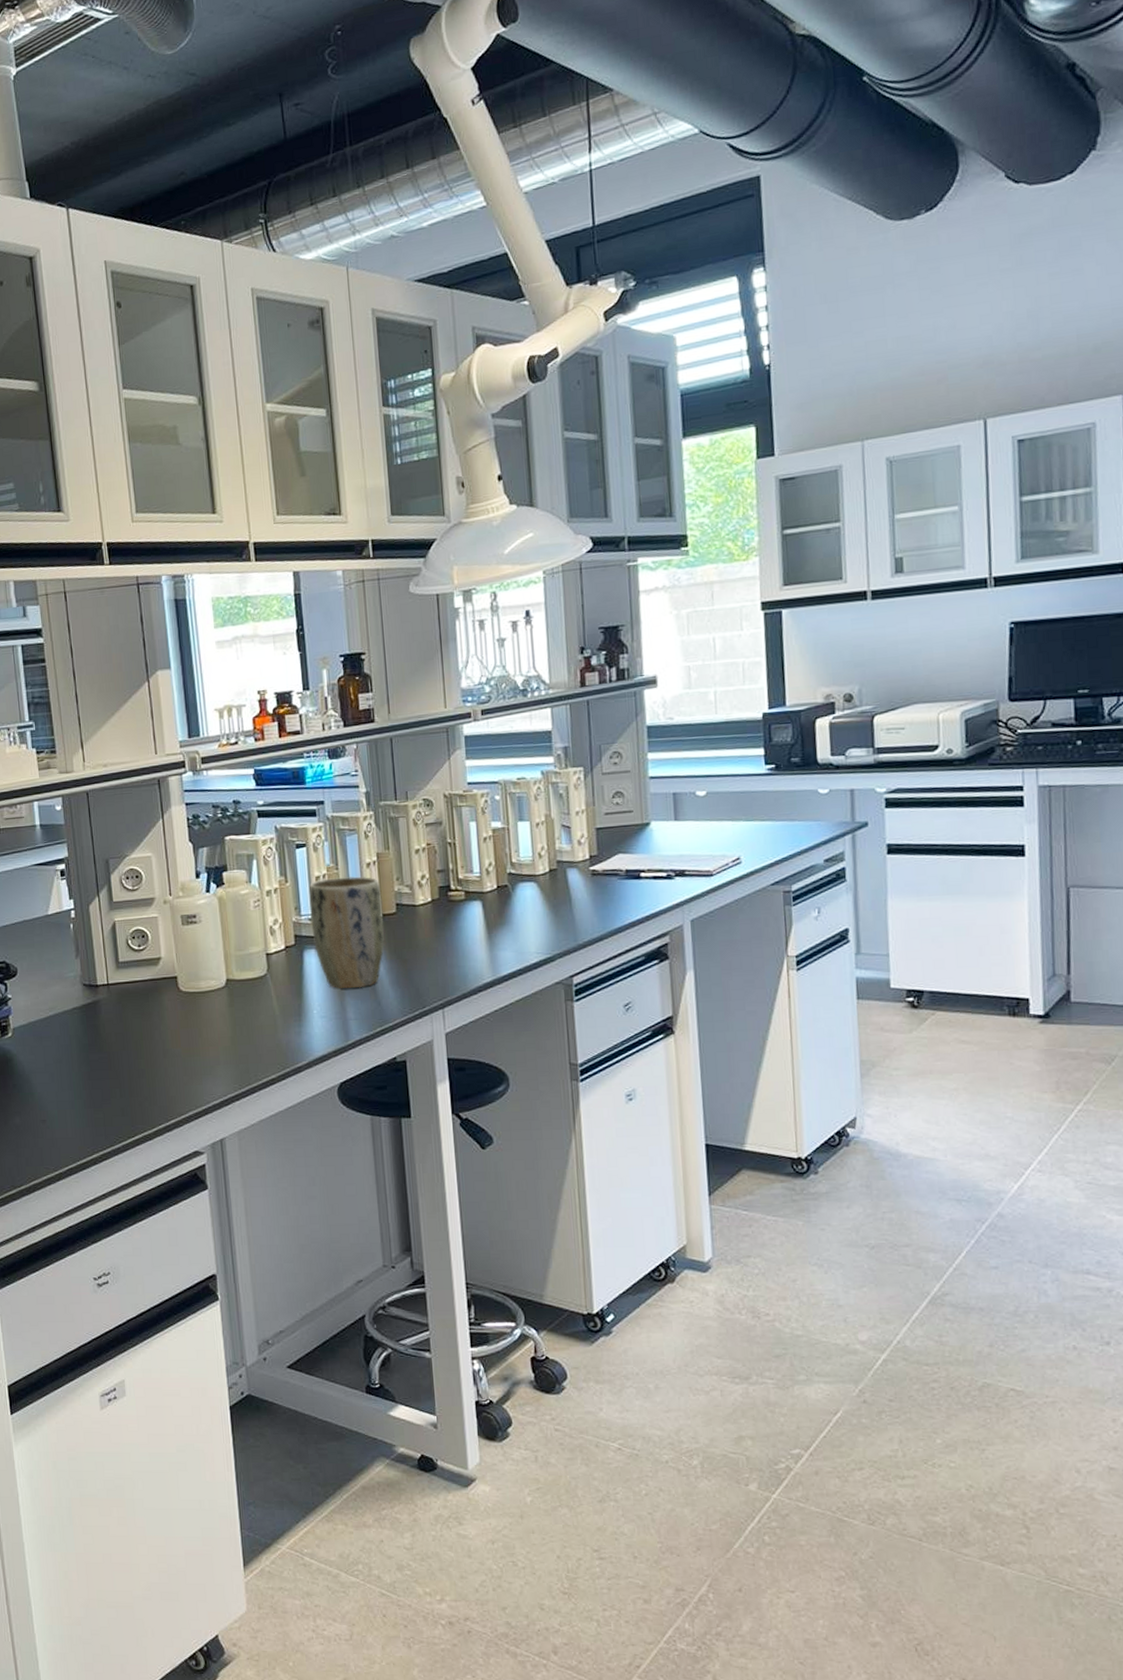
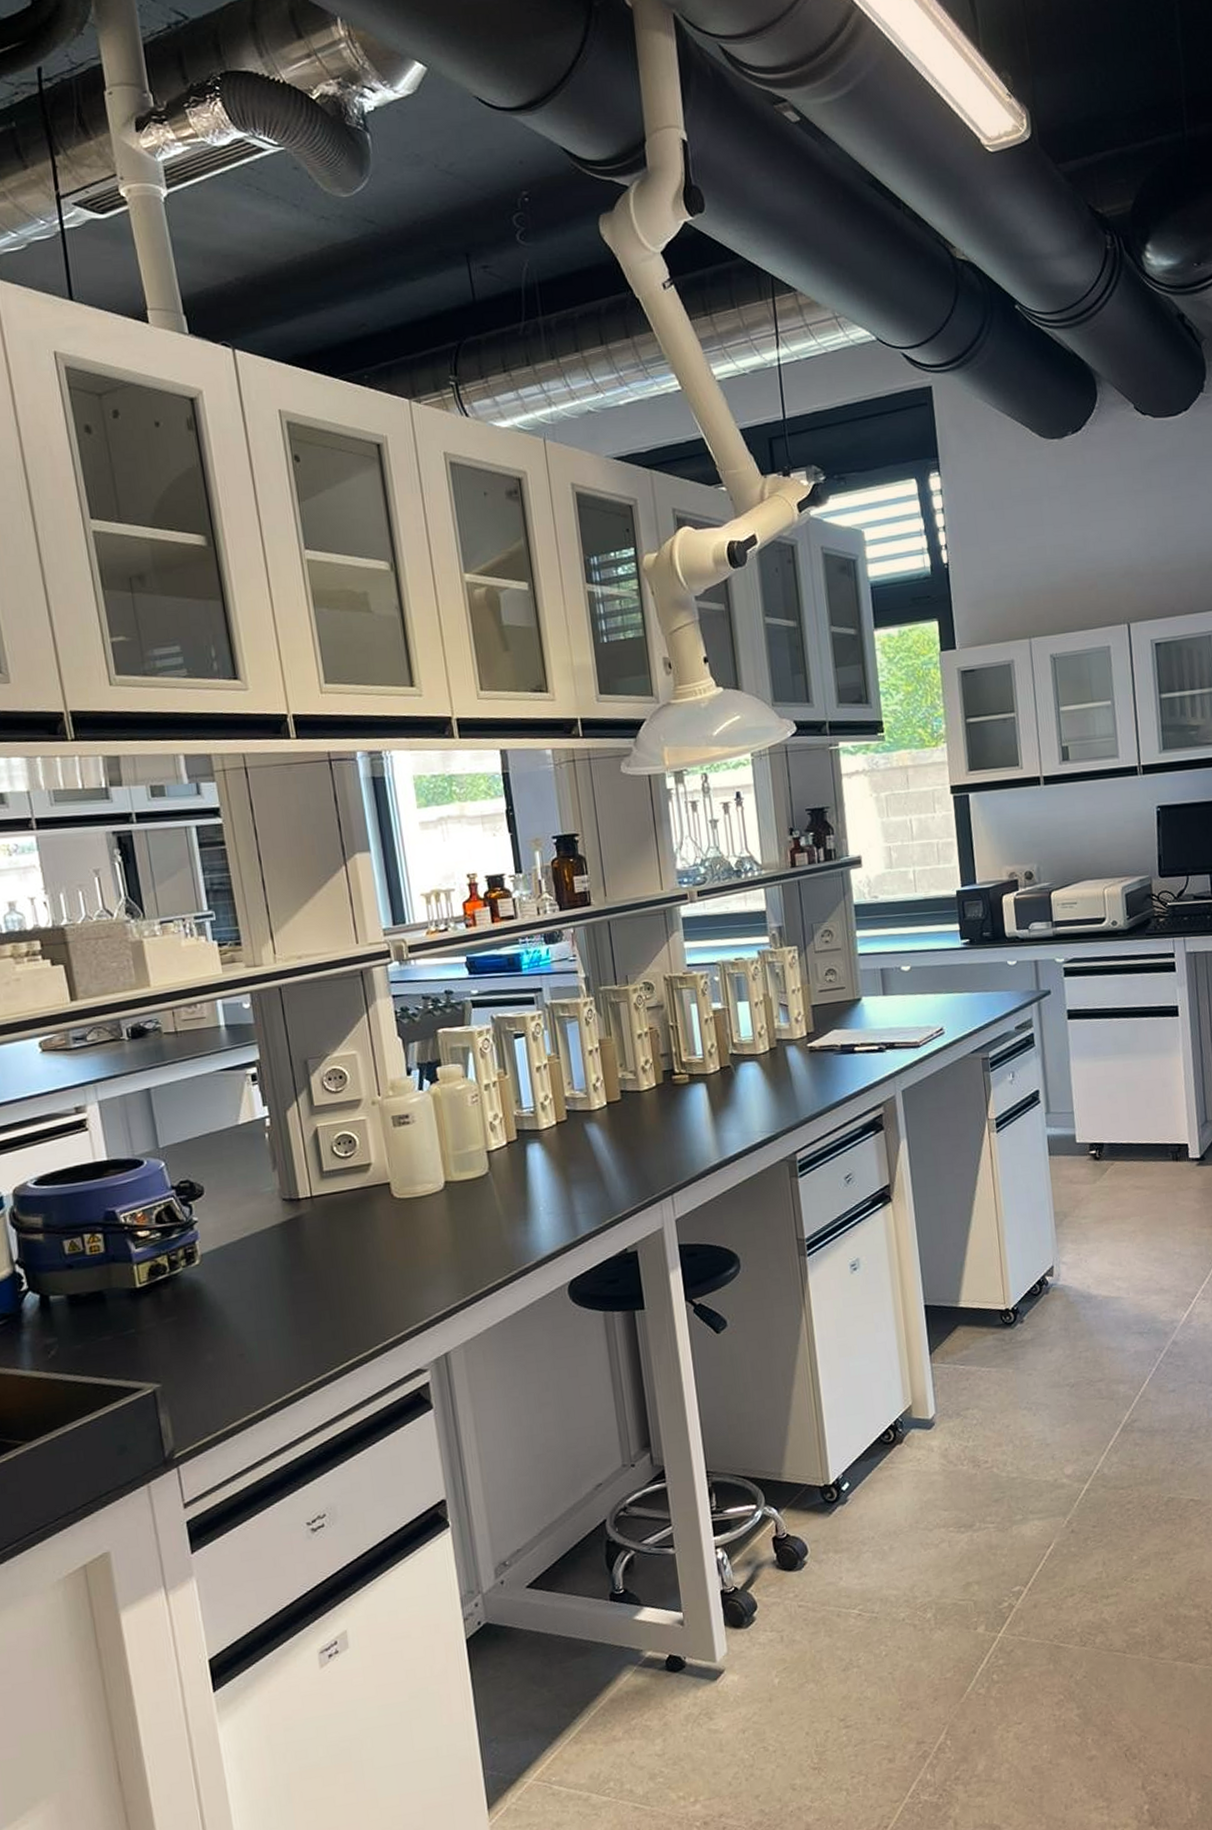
plant pot: present [309,876,384,988] -> none [530,1064,610,1182]

